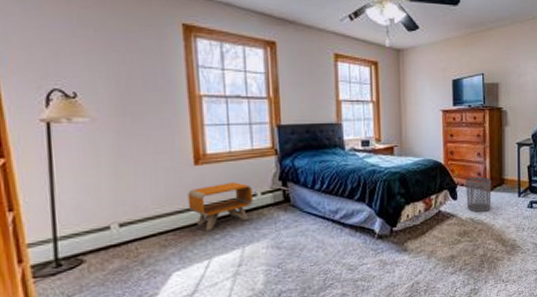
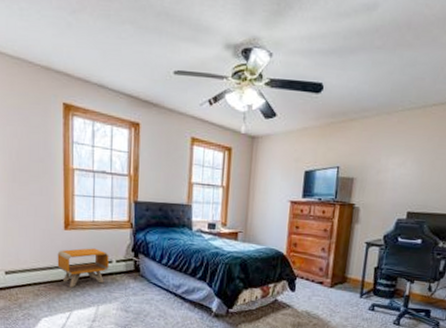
waste bin: present [466,177,492,212] -> none [304,272,333,307]

